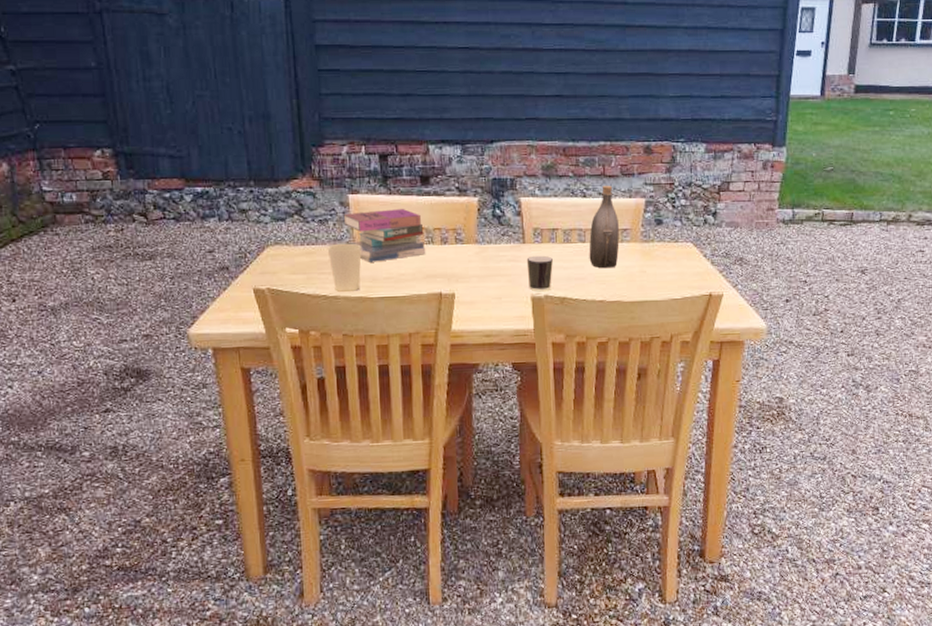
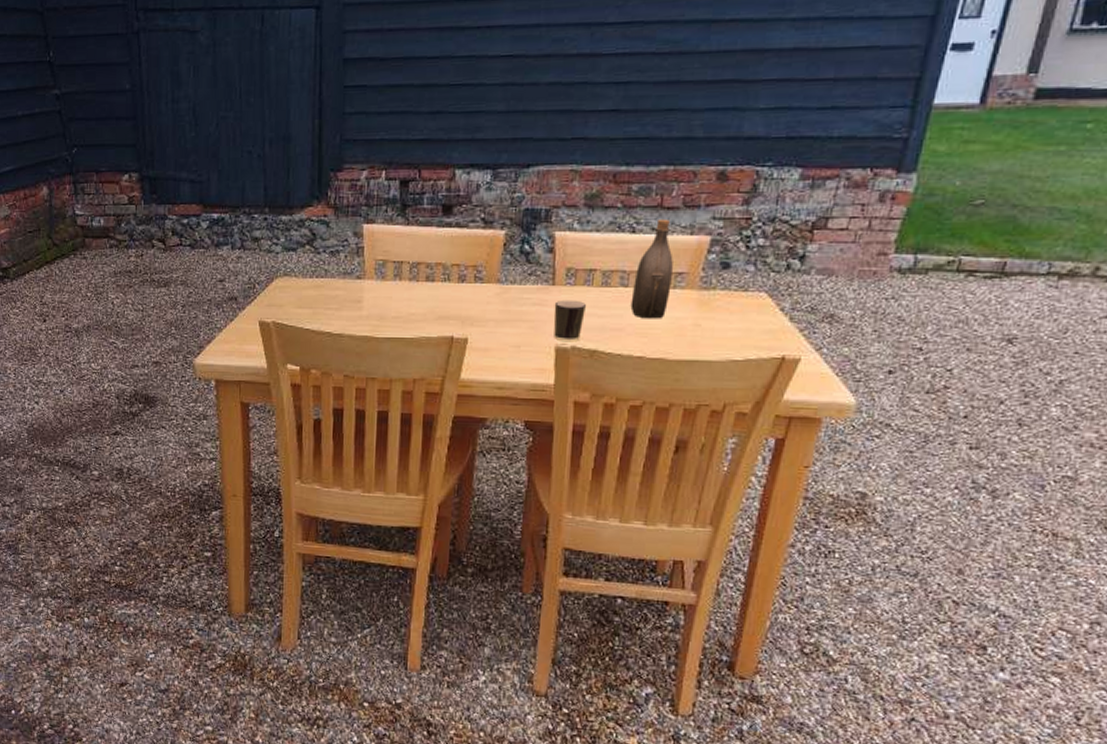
cup: present [327,243,362,293] -> none [336,277,372,331]
books: present [343,209,426,262] -> none [355,242,441,299]

